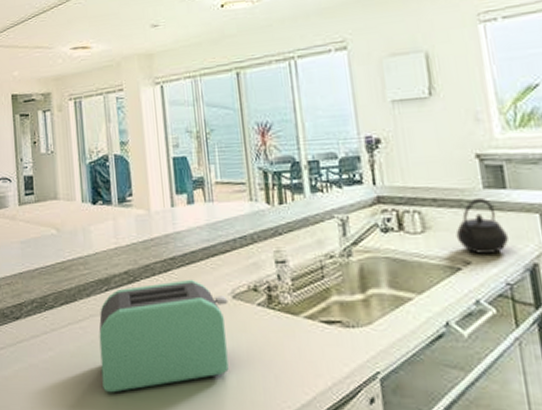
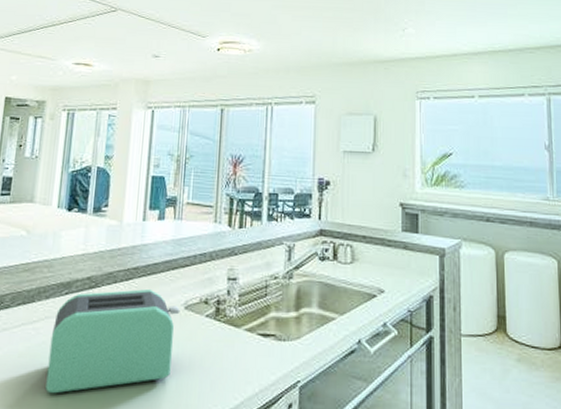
kettle: present [455,197,510,254] -> none [376,238,415,285]

